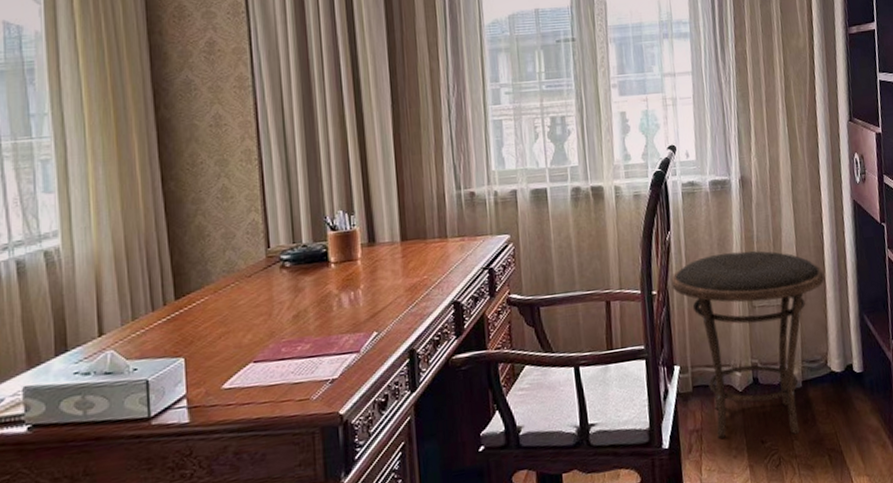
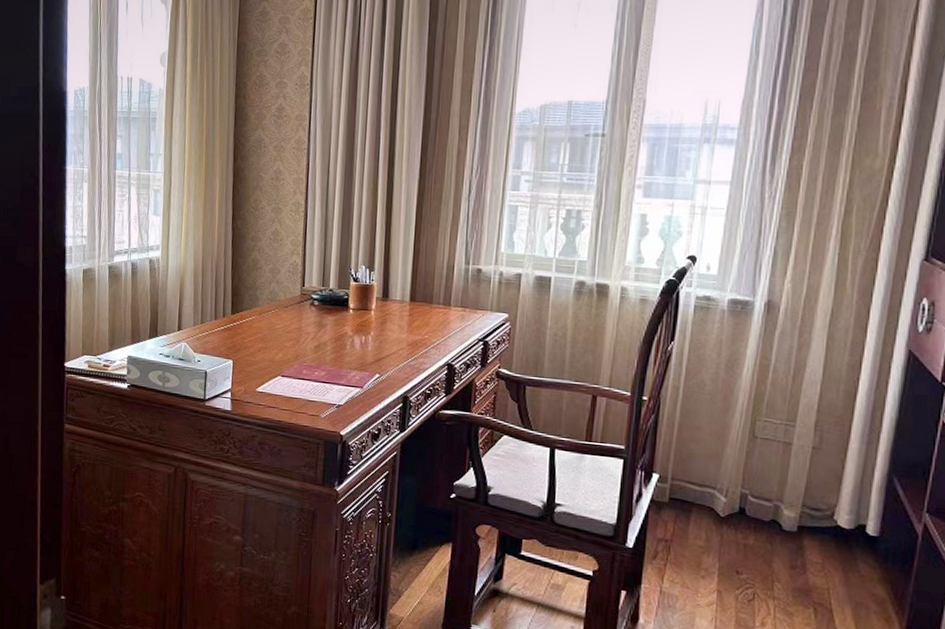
side table: present [671,251,825,439] -> none [665,374,852,577]

